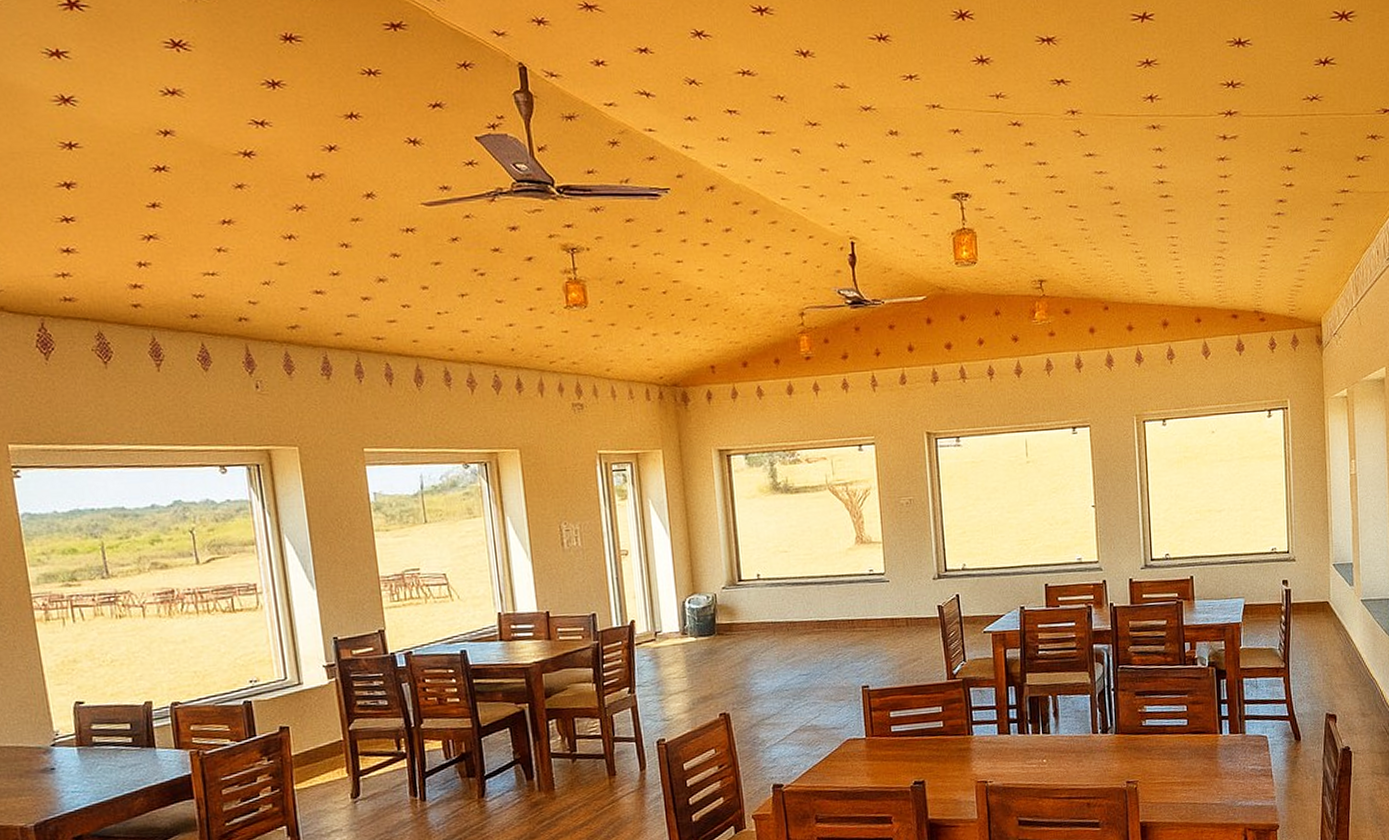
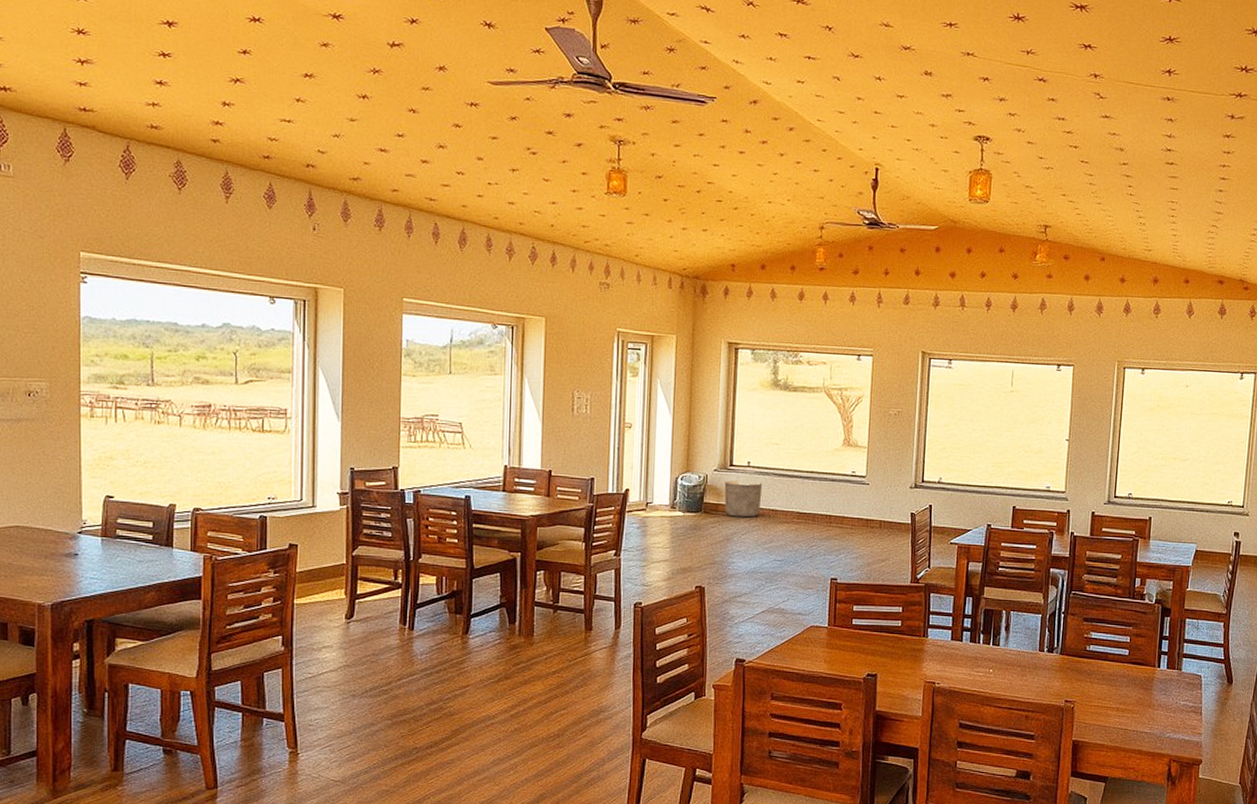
planter: none [735,594,777,635] -> present [724,480,763,518]

